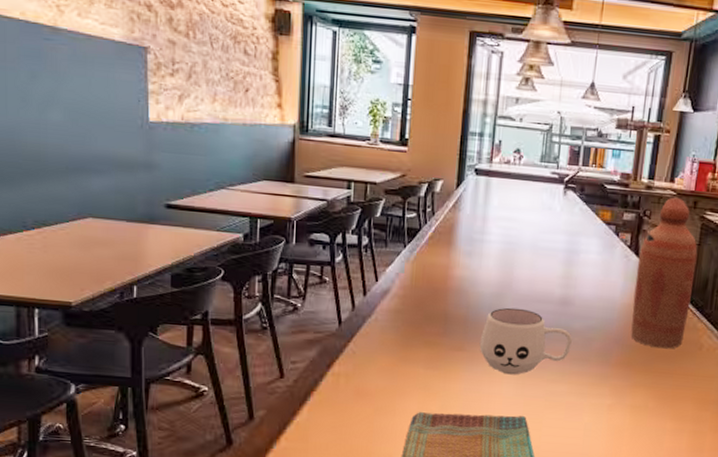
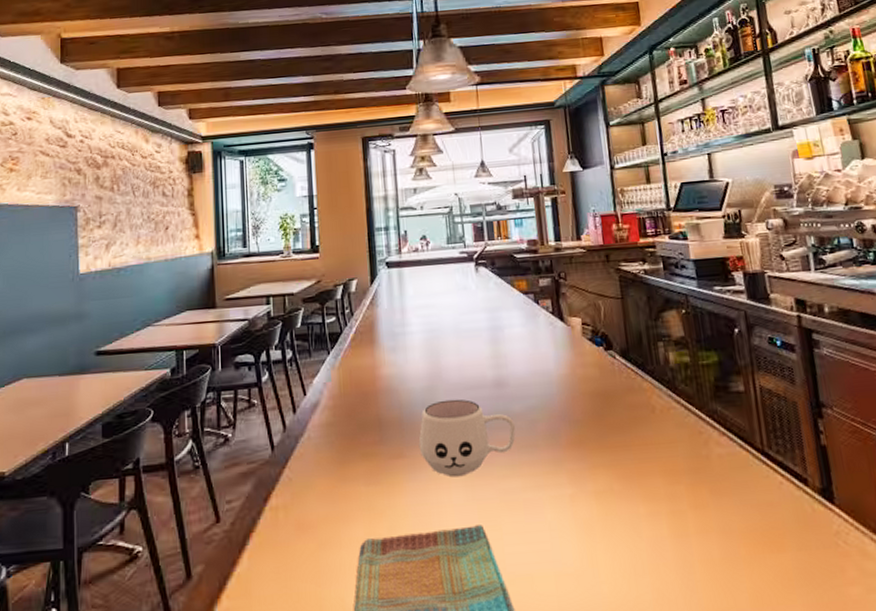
bottle: present [631,197,698,349] -> none [563,254,632,419]

